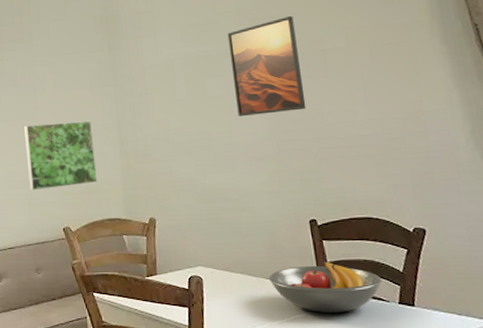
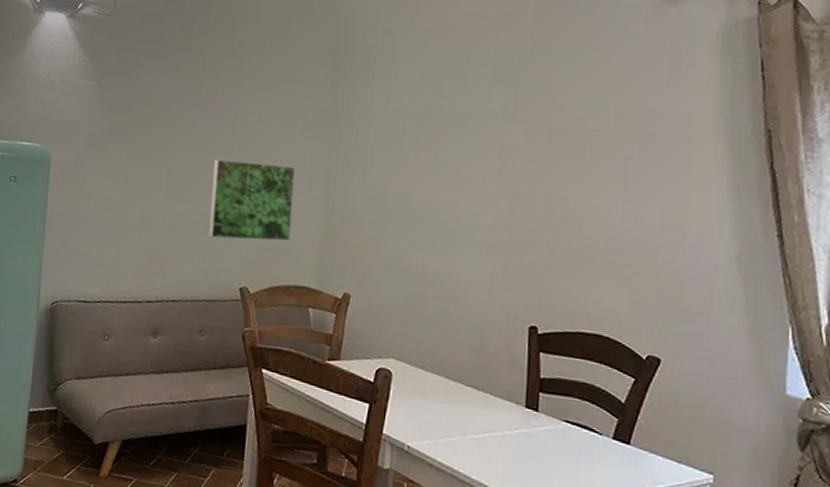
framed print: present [227,16,307,117] -> none [470,82,558,197]
fruit bowl: present [268,261,382,313] -> none [468,376,599,439]

